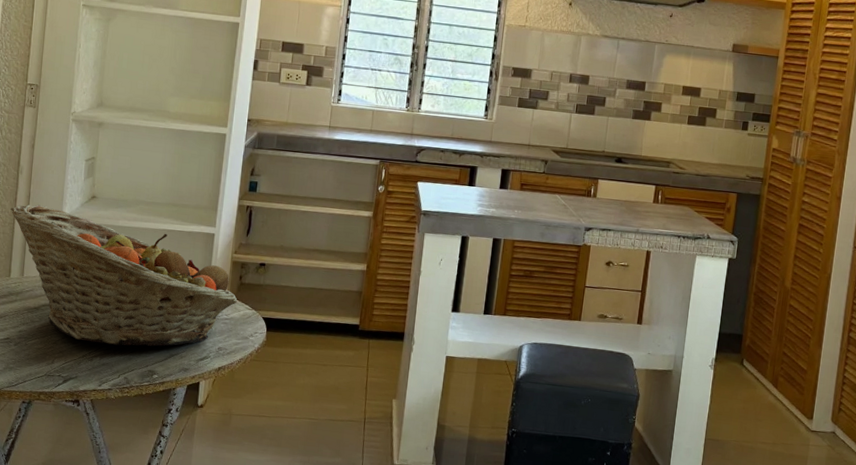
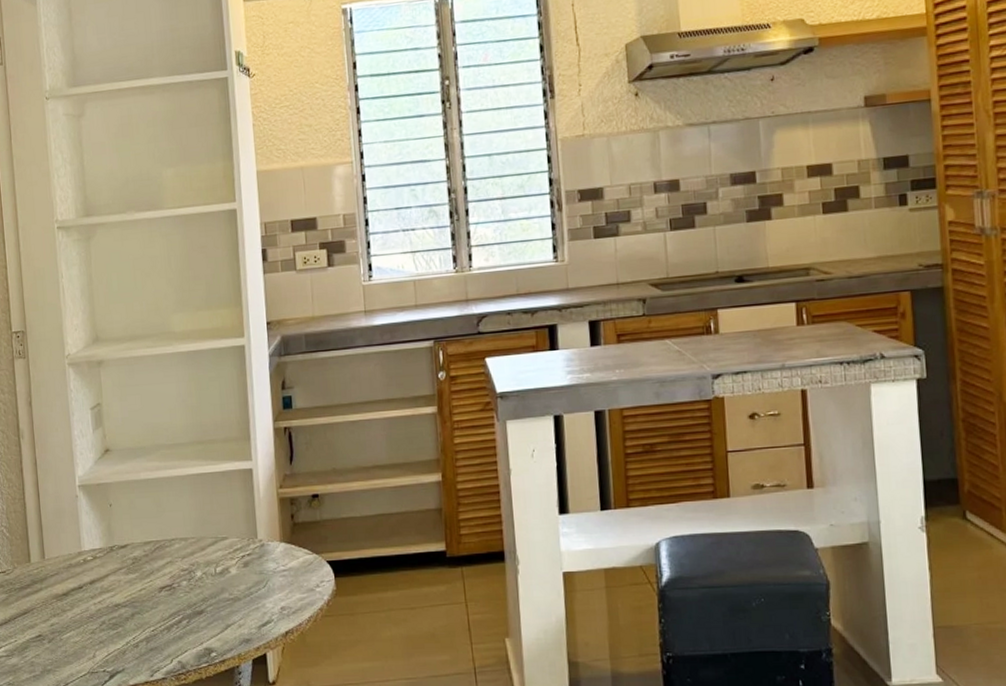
fruit basket: present [10,204,238,347] -> none [17,471,294,625]

